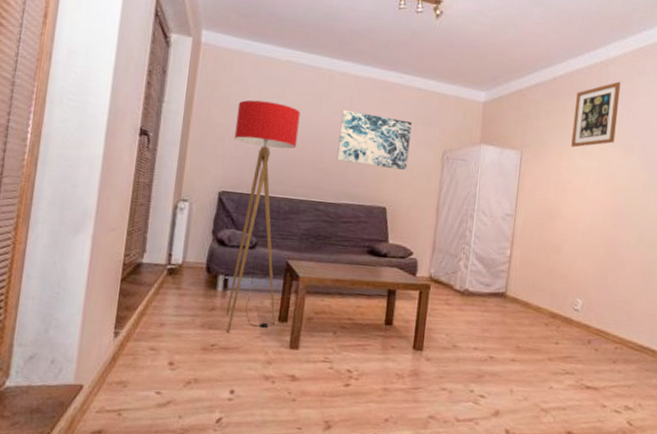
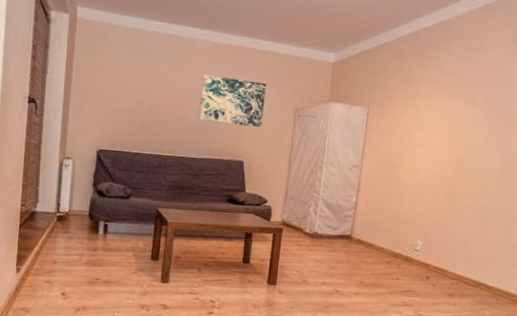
floor lamp: present [225,99,301,333] -> none [106,68,166,269]
wall art: present [571,81,621,148] -> none [416,38,467,103]

